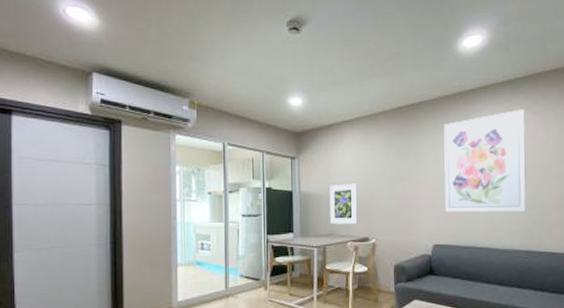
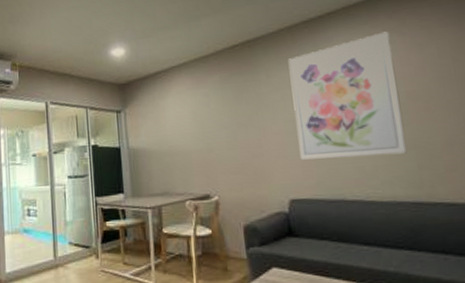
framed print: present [330,183,358,224] -> none [160,134,196,182]

